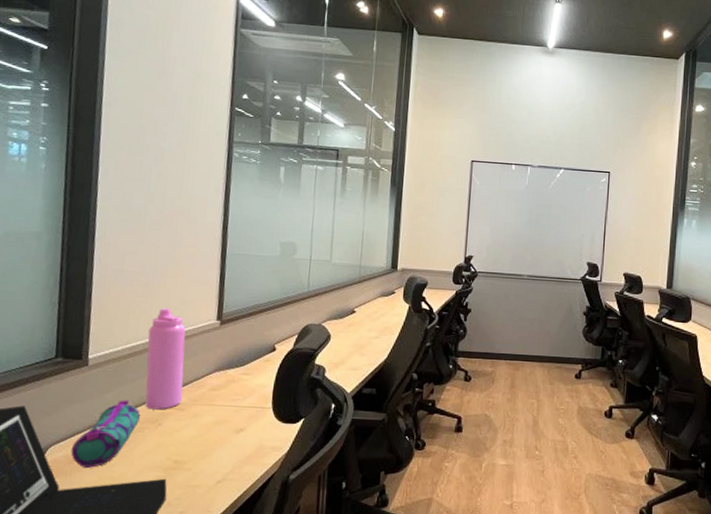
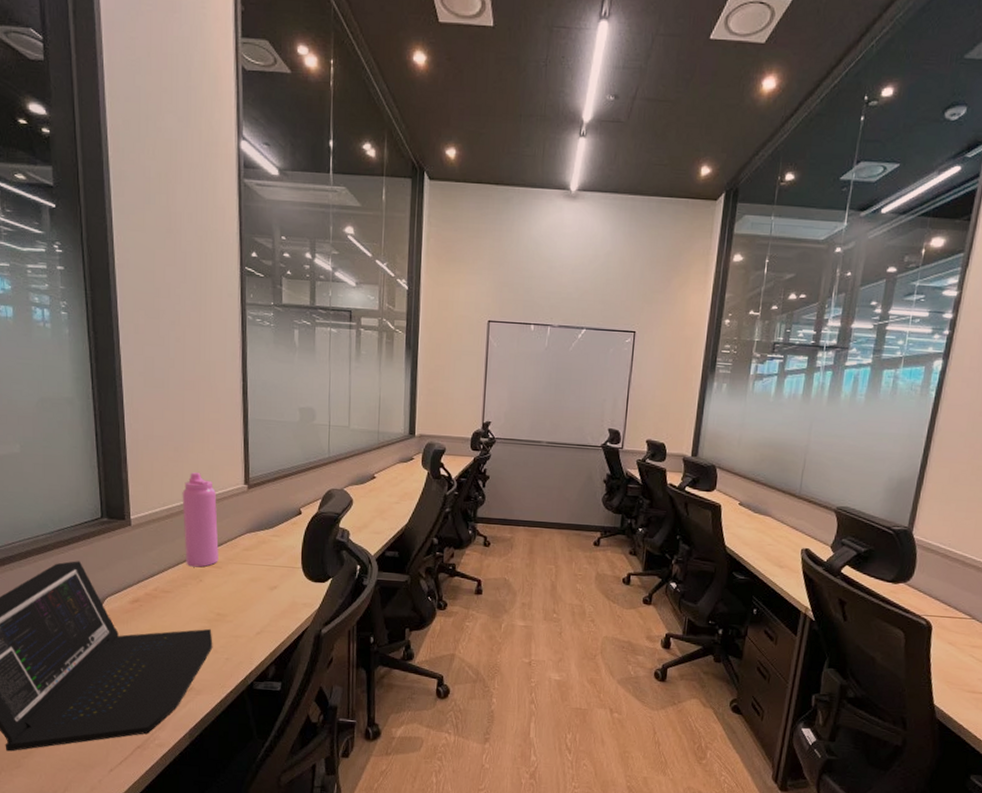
pencil case: present [71,400,140,468] -> none [125,557,182,618]

